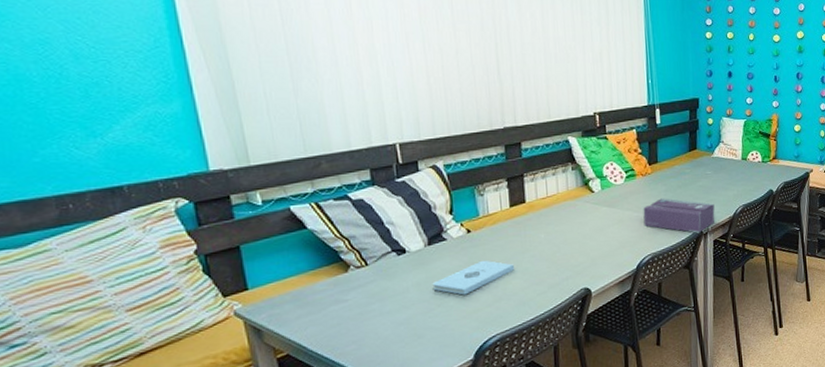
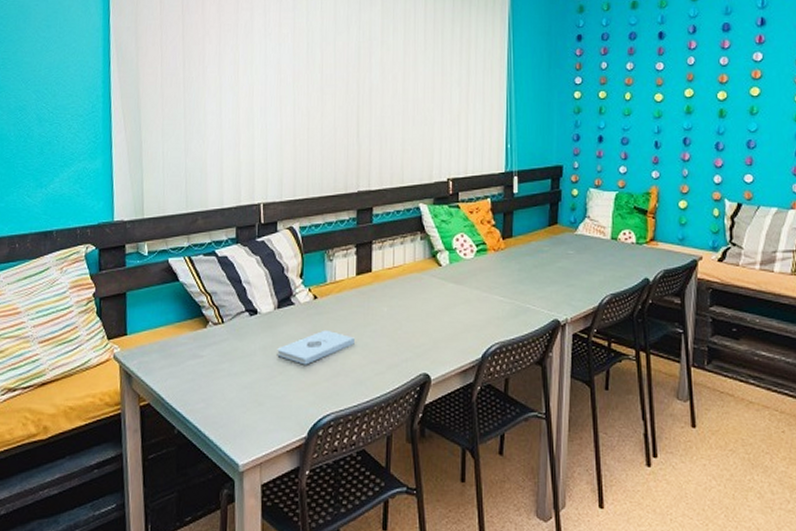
tissue box: present [643,198,715,233] -> none [493,278,576,323]

